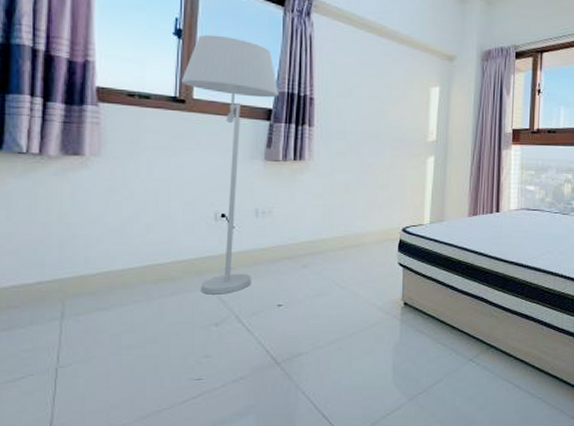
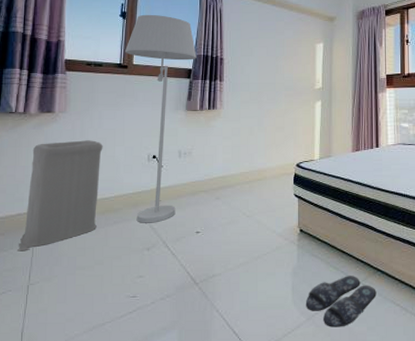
laundry basket: none [39,192,154,328] -> present [17,140,103,252]
slippers: none [409,353,488,408] -> present [306,276,377,327]

